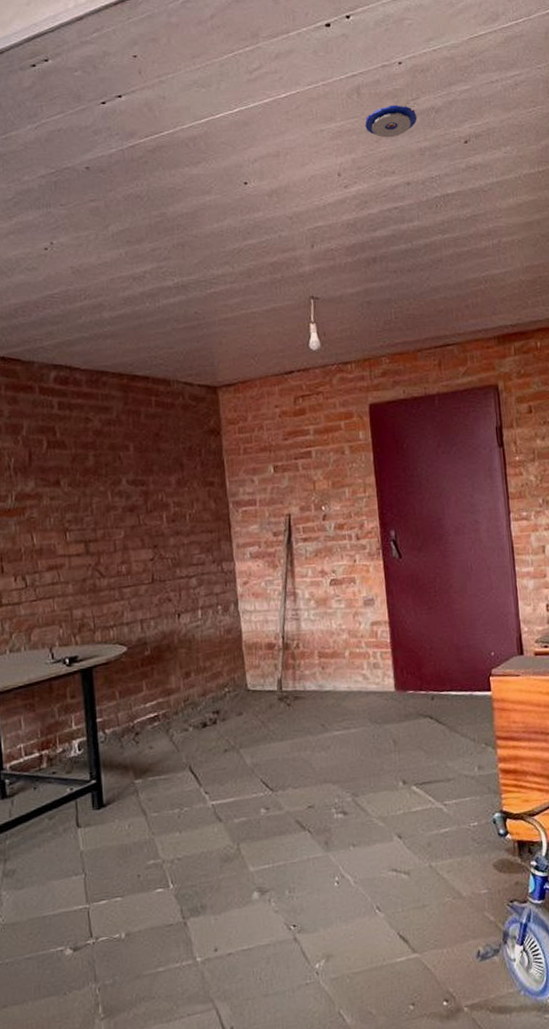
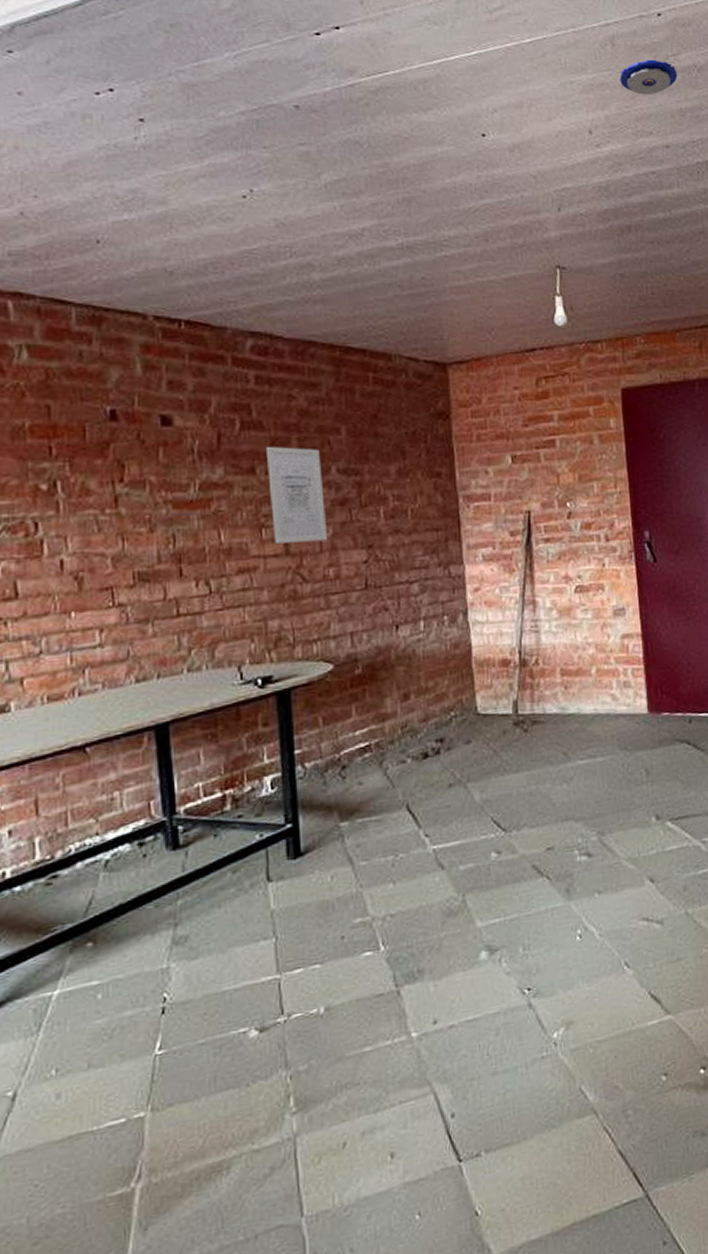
wall art: none [68,462,121,545] -> present [265,446,328,544]

